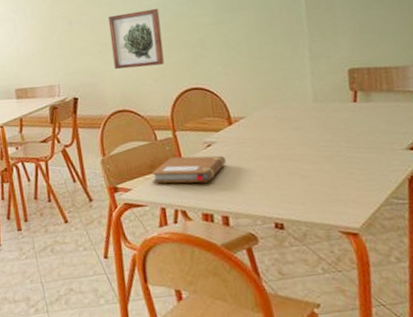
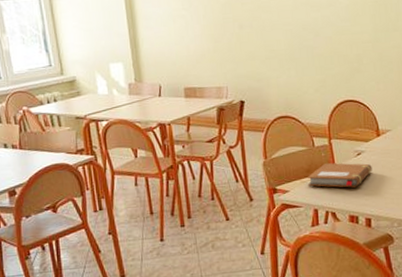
wall art: present [108,8,165,70] -> none [277,21,325,77]

